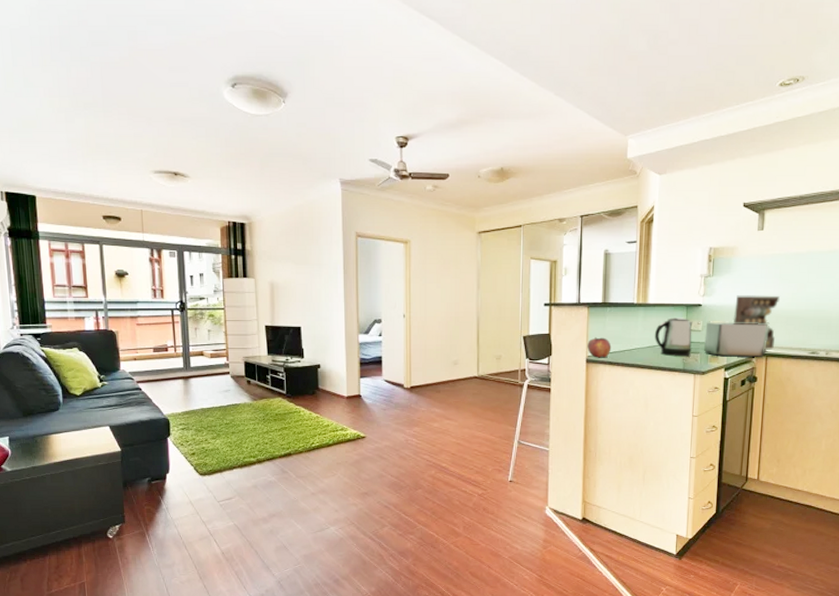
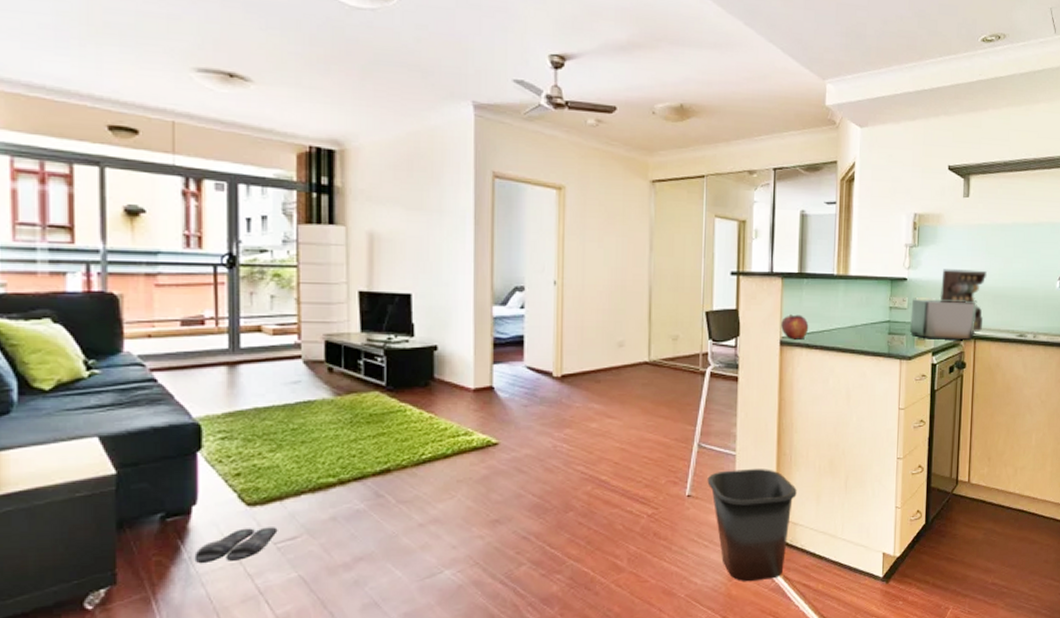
slippers: none [170,490,220,512] -> present [196,527,278,563]
waste bin: none [526,462,601,549] -> present [707,469,797,581]
kettle: present [654,317,693,357] -> none [856,293,898,339]

